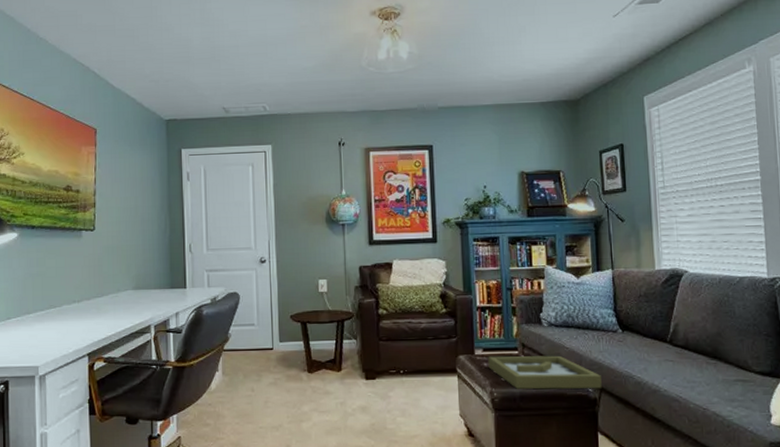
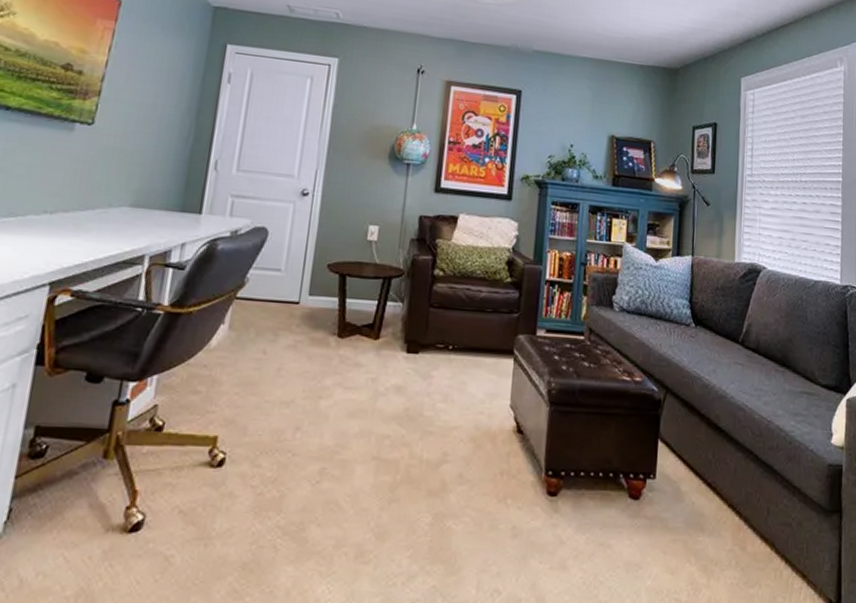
decorative tray: present [488,355,602,390] -> none [549,339,669,389]

